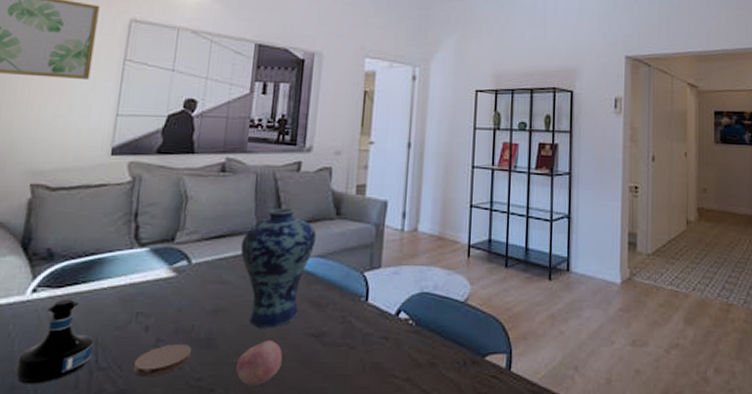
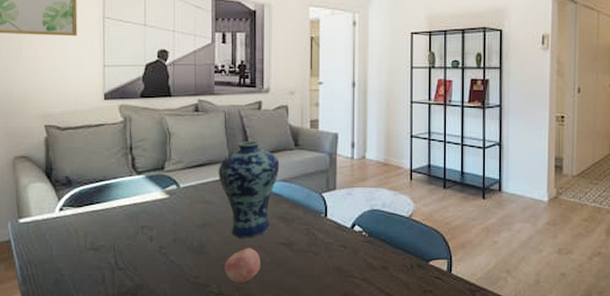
tequila bottle: present [14,299,94,384] -> none [56,216,112,280]
coaster: present [134,343,192,377] -> none [145,250,189,275]

